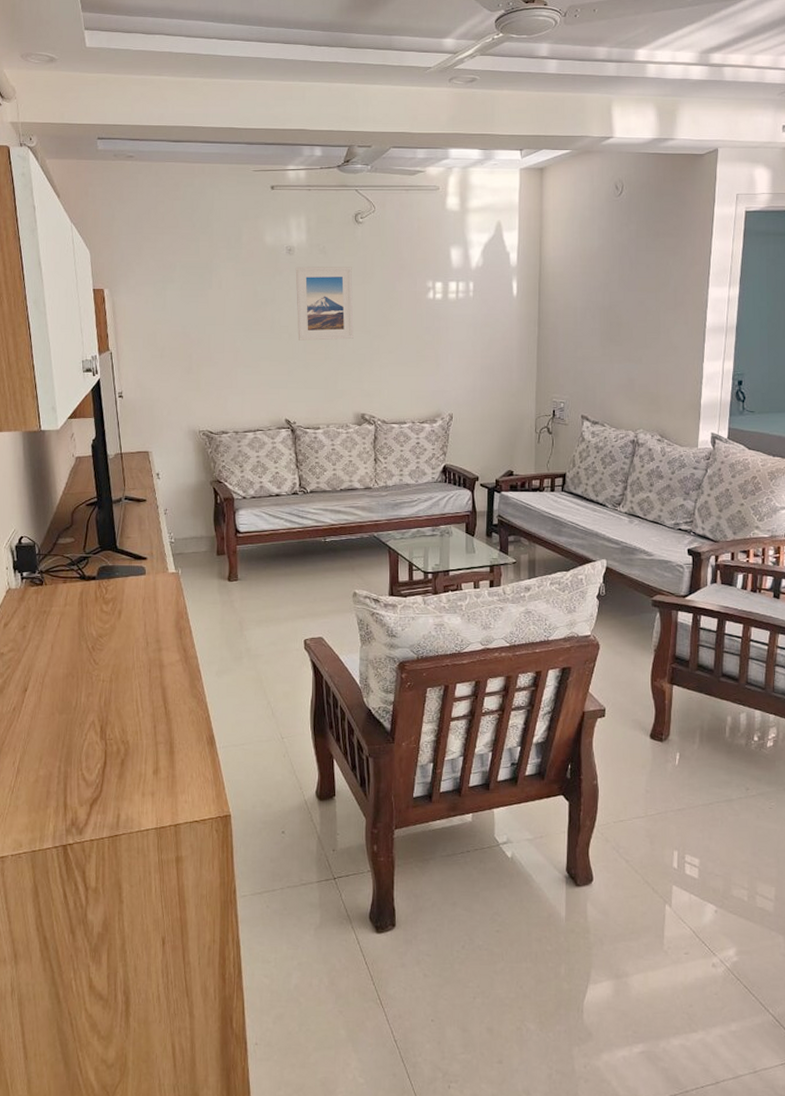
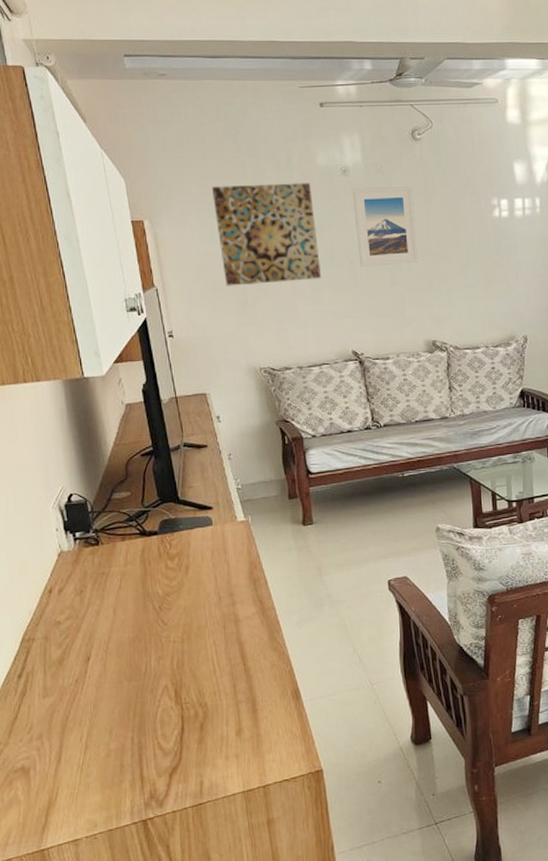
wall art: none [166,259,262,353] -> present [211,182,322,286]

